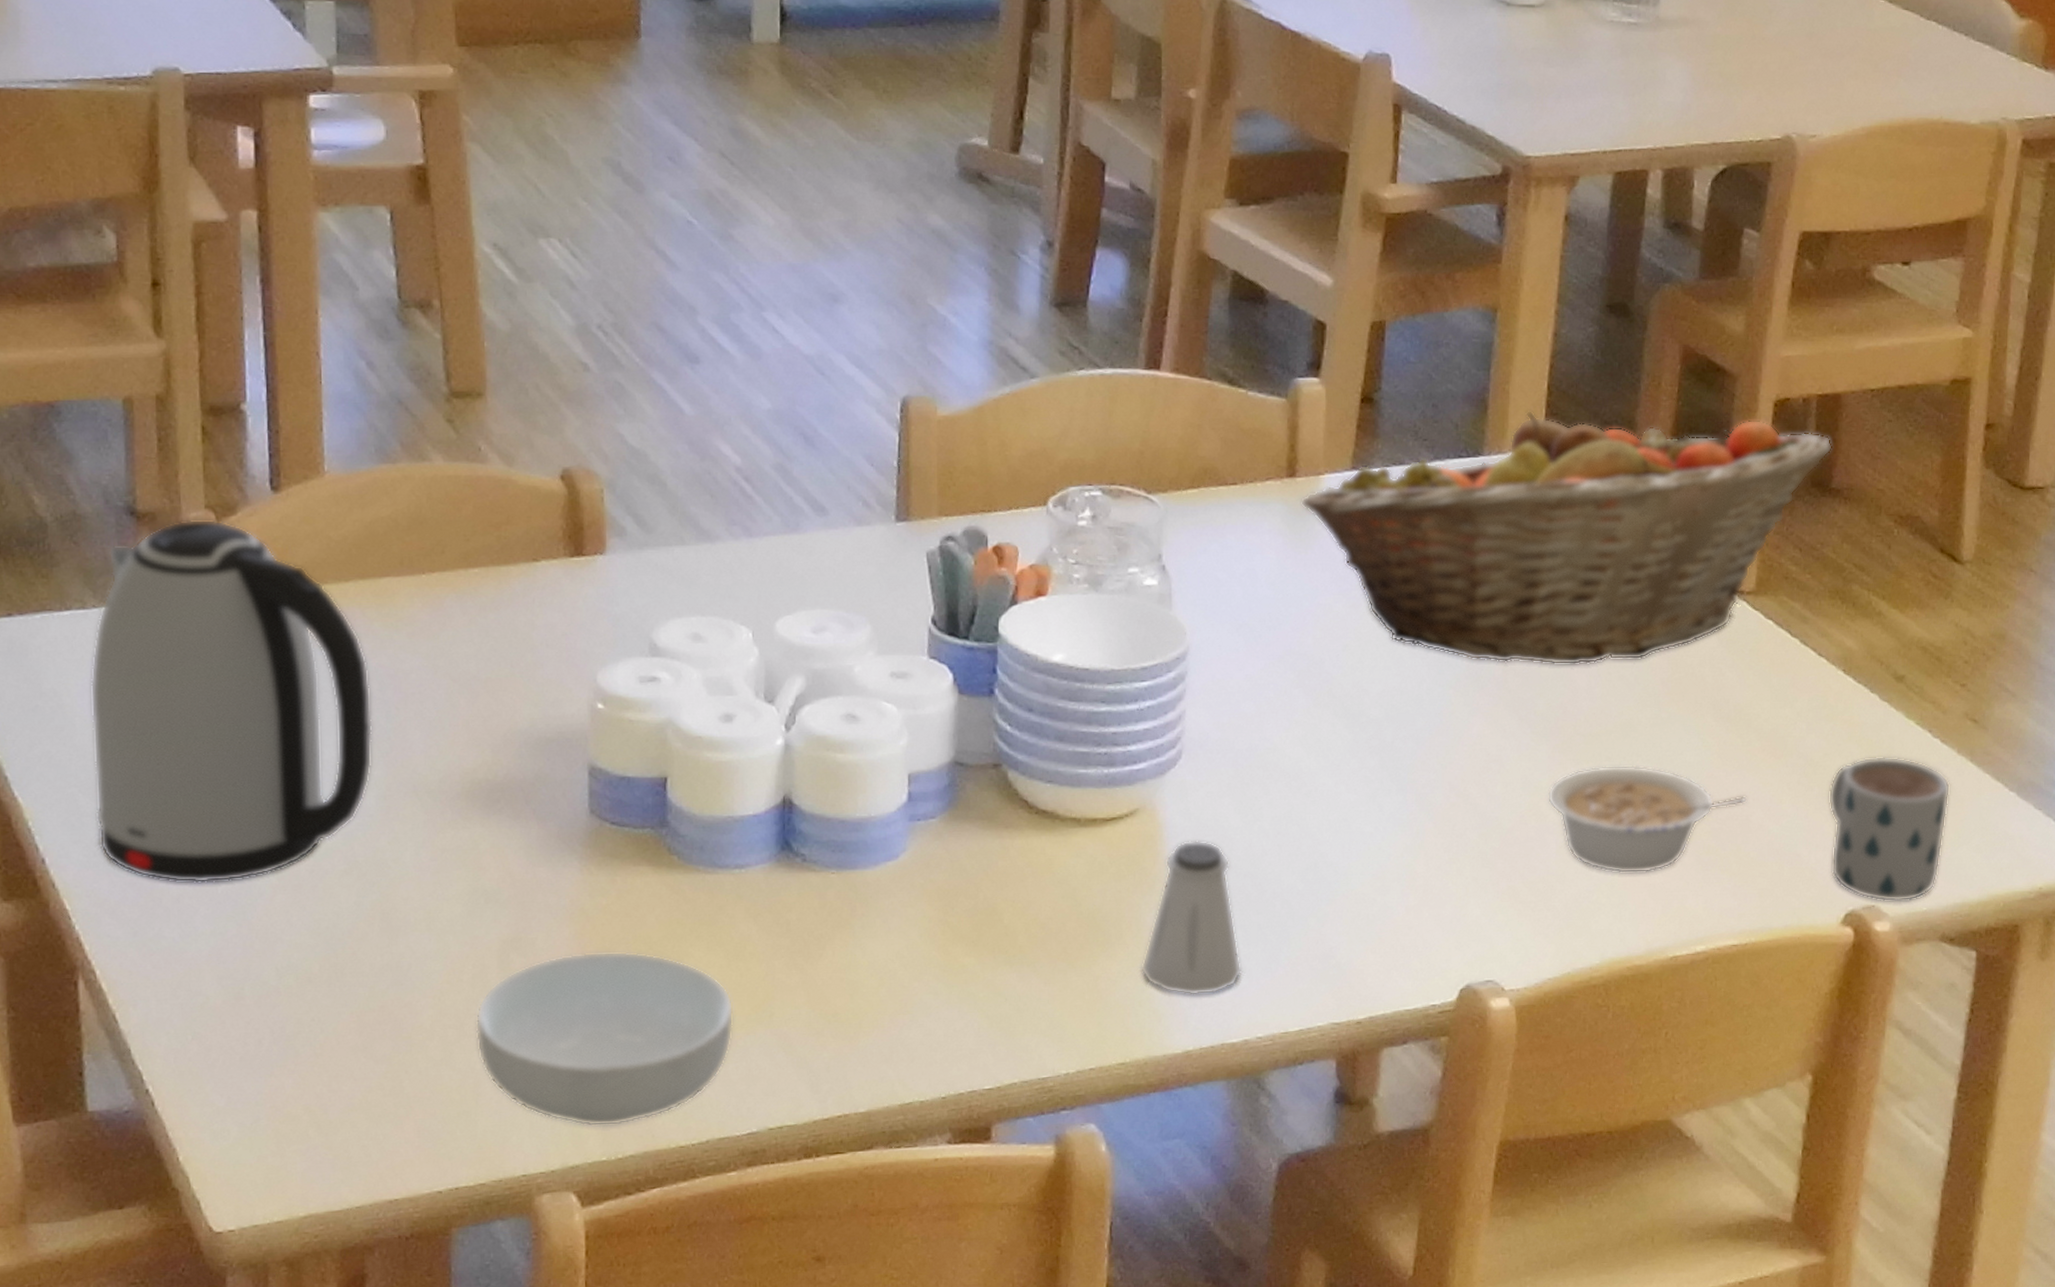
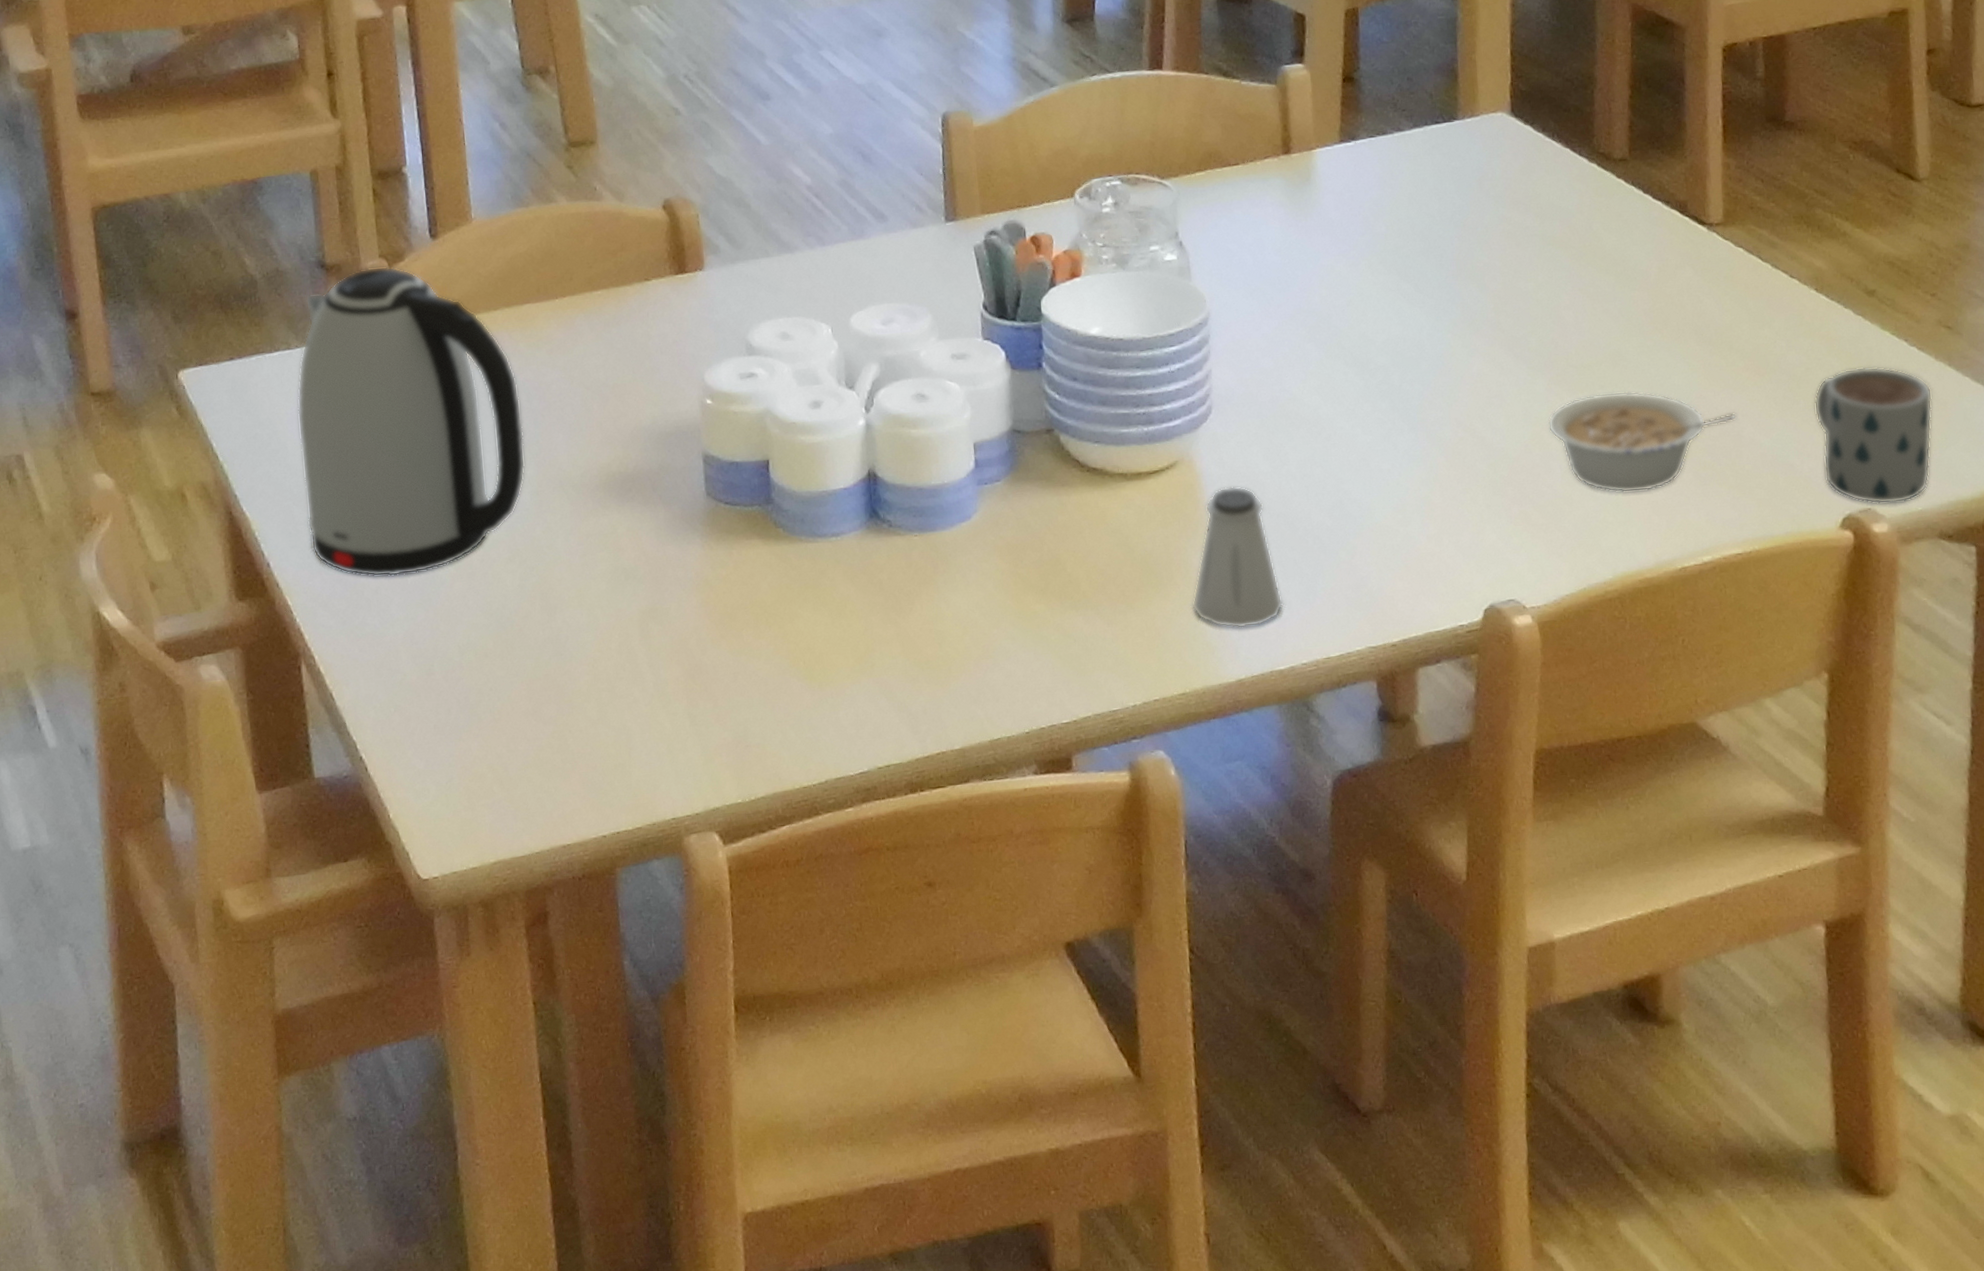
cereal bowl: present [475,951,734,1127] -> none [623,615,841,773]
fruit basket: present [1301,411,1832,665] -> none [1297,65,1782,306]

